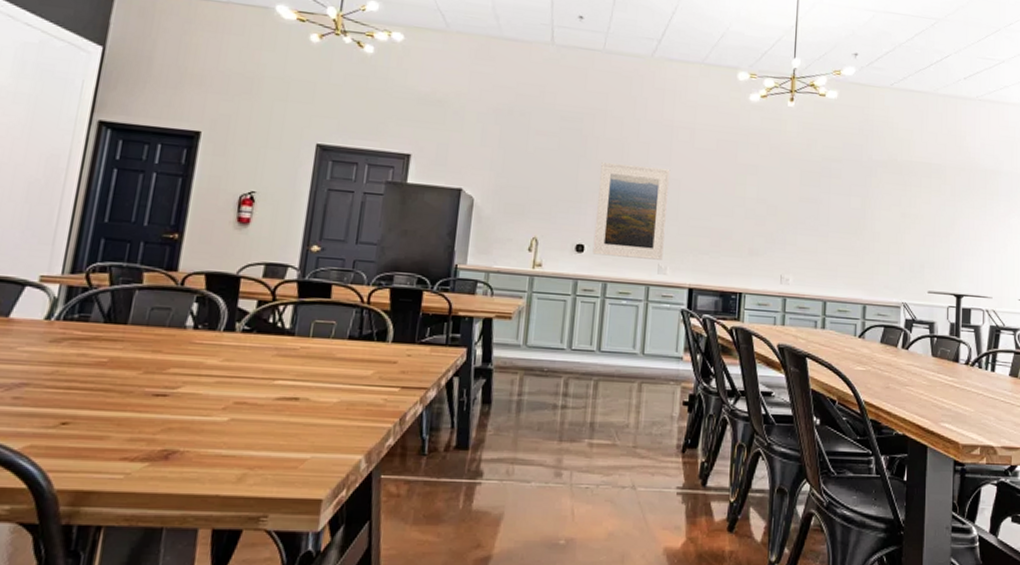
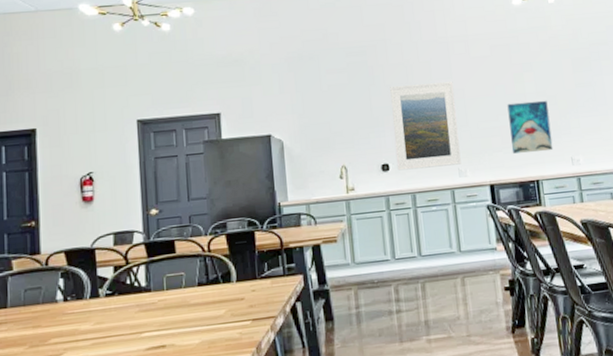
wall art: none [719,205,767,264] -> present [507,100,554,154]

